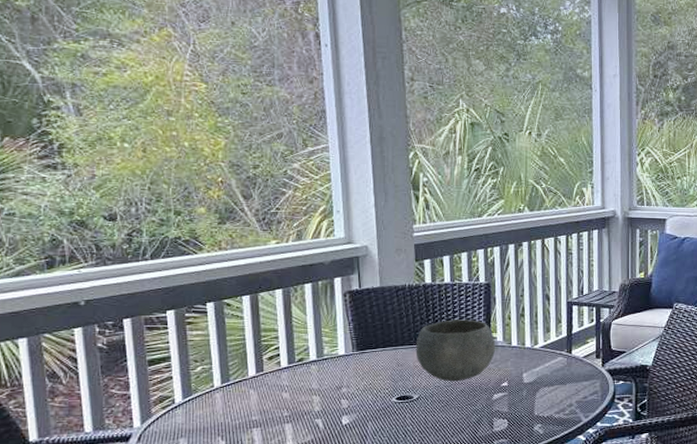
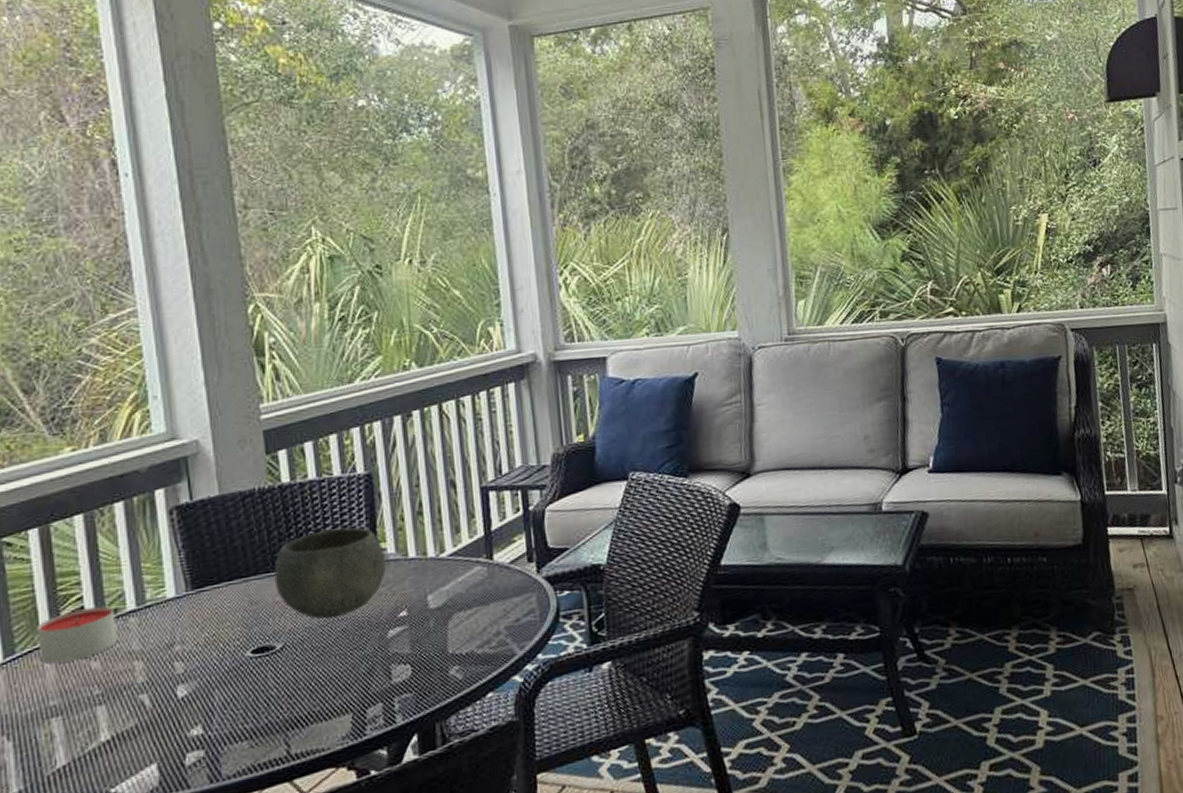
candle: none [246,355,303,391] -> present [37,606,118,664]

